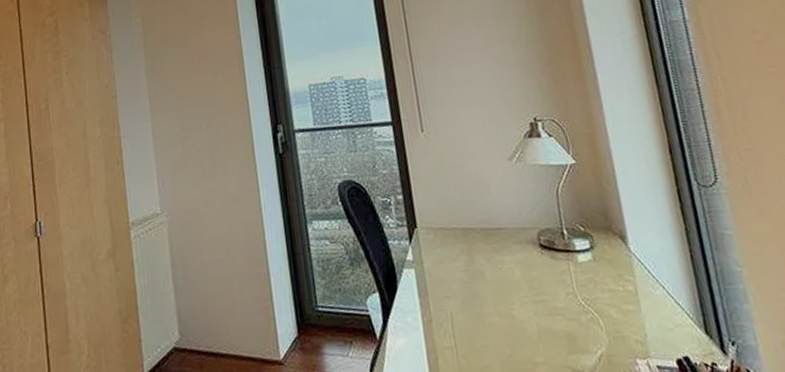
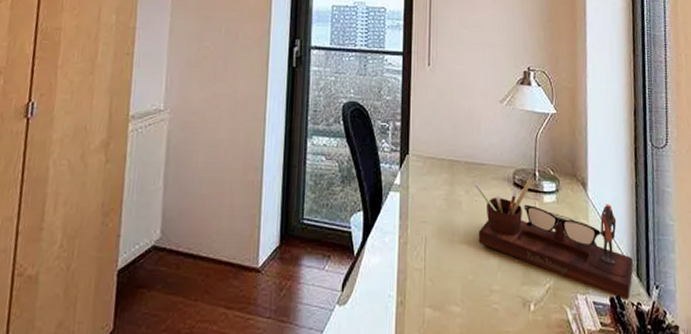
desk organizer: none [496,238,701,361] -> present [475,178,633,300]

